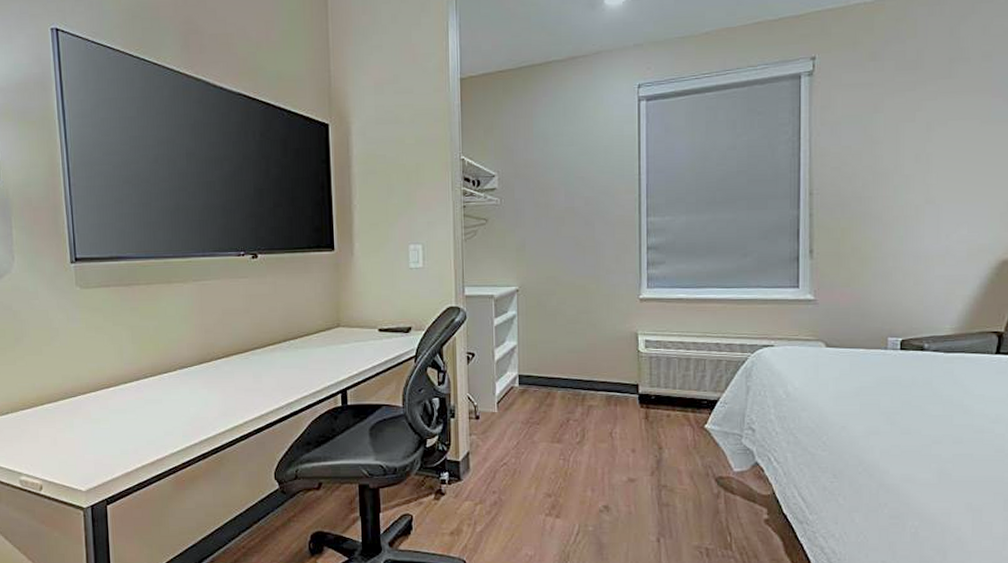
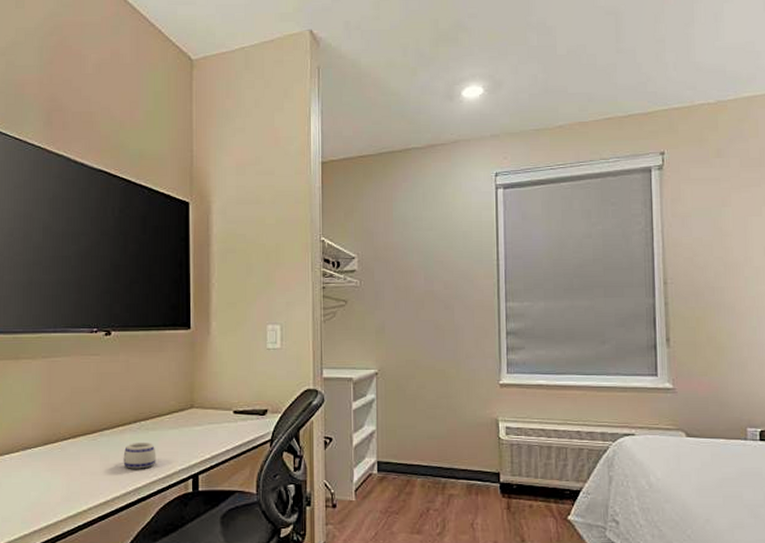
mug: none [275,360,306,385] -> present [123,443,156,469]

